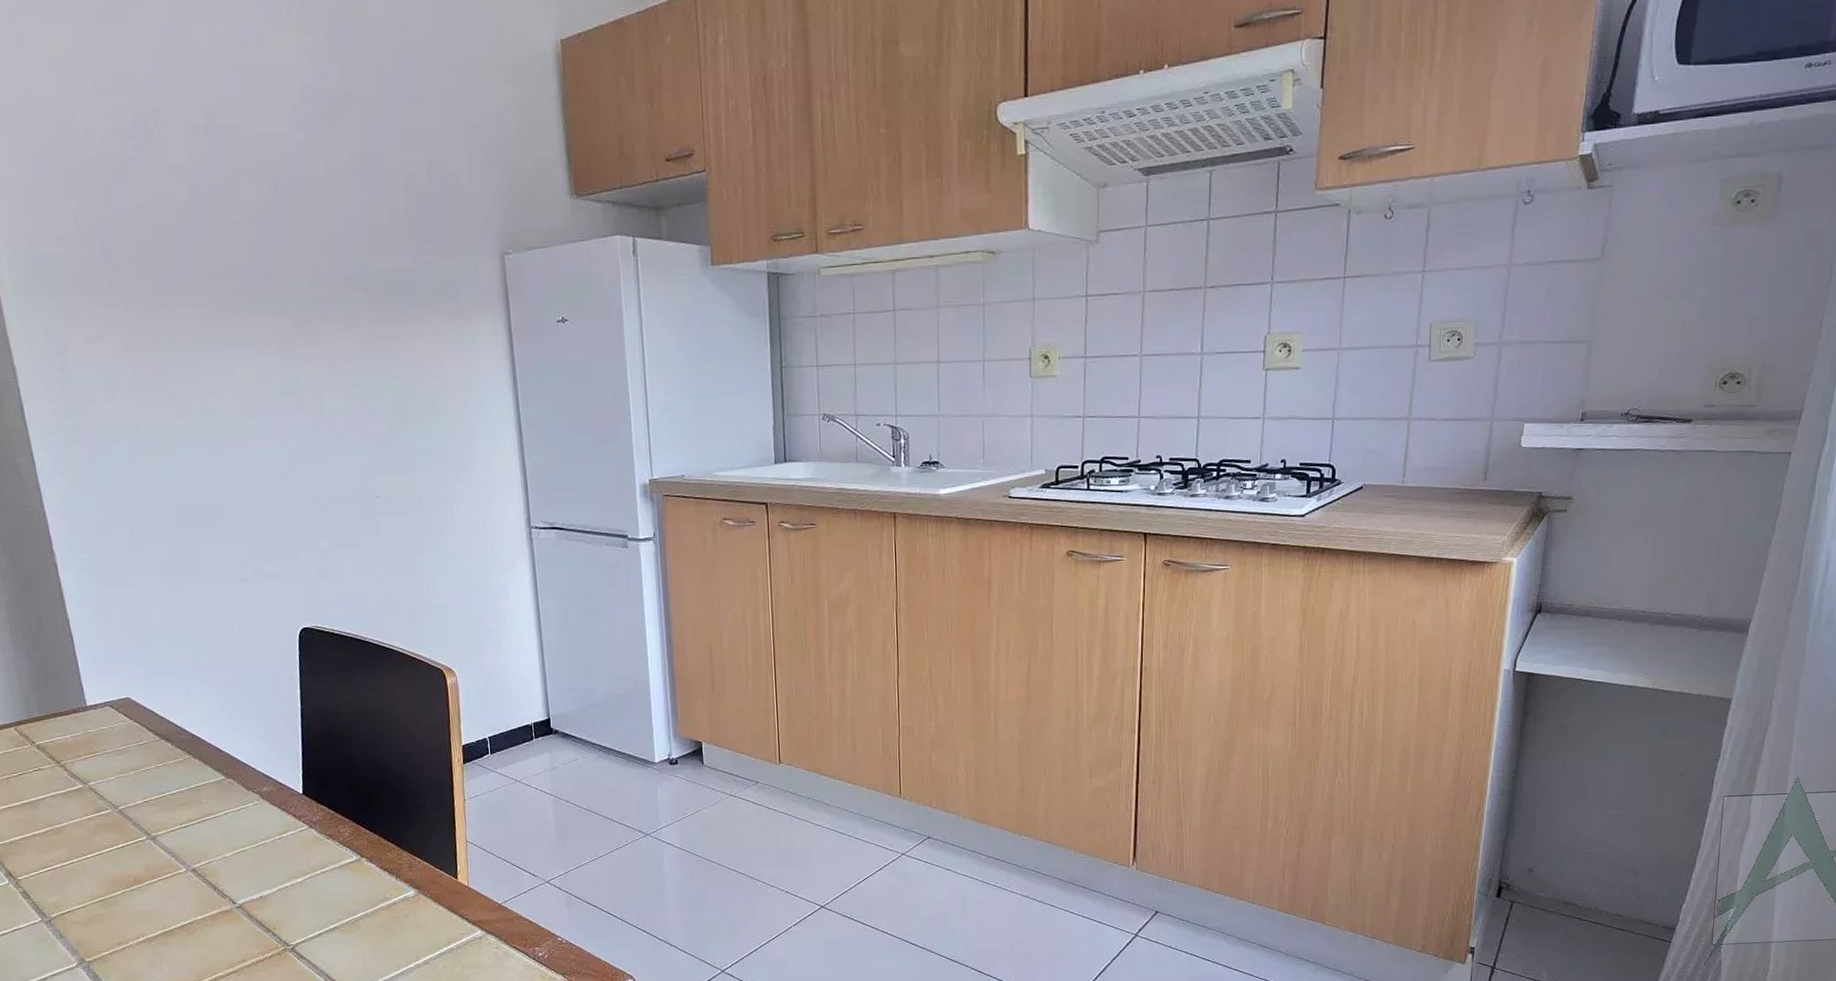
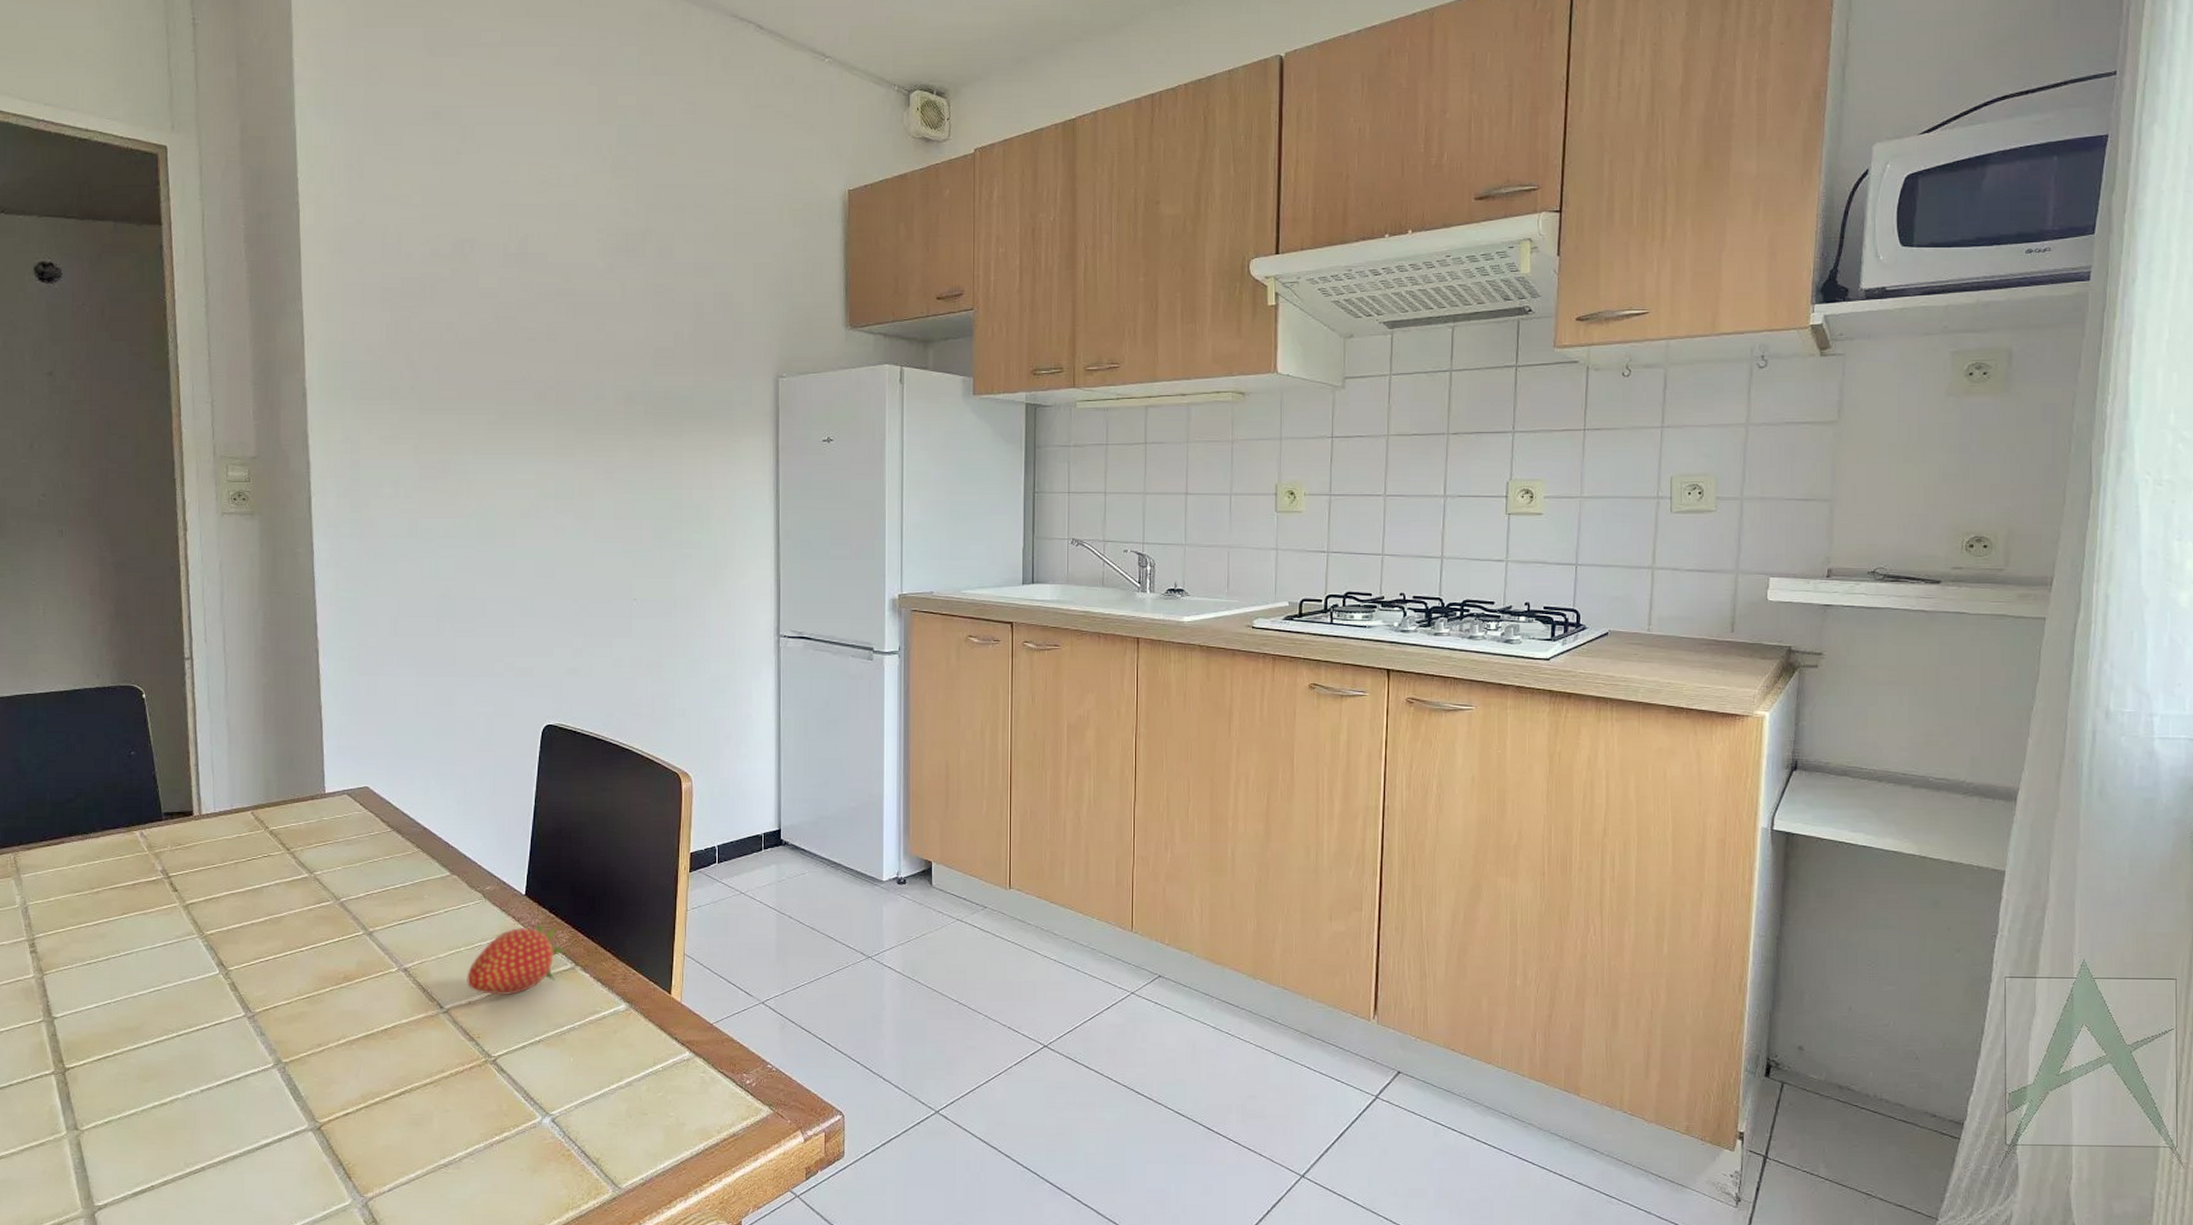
fruit: none [255,821,348,889] -> present [467,924,564,996]

